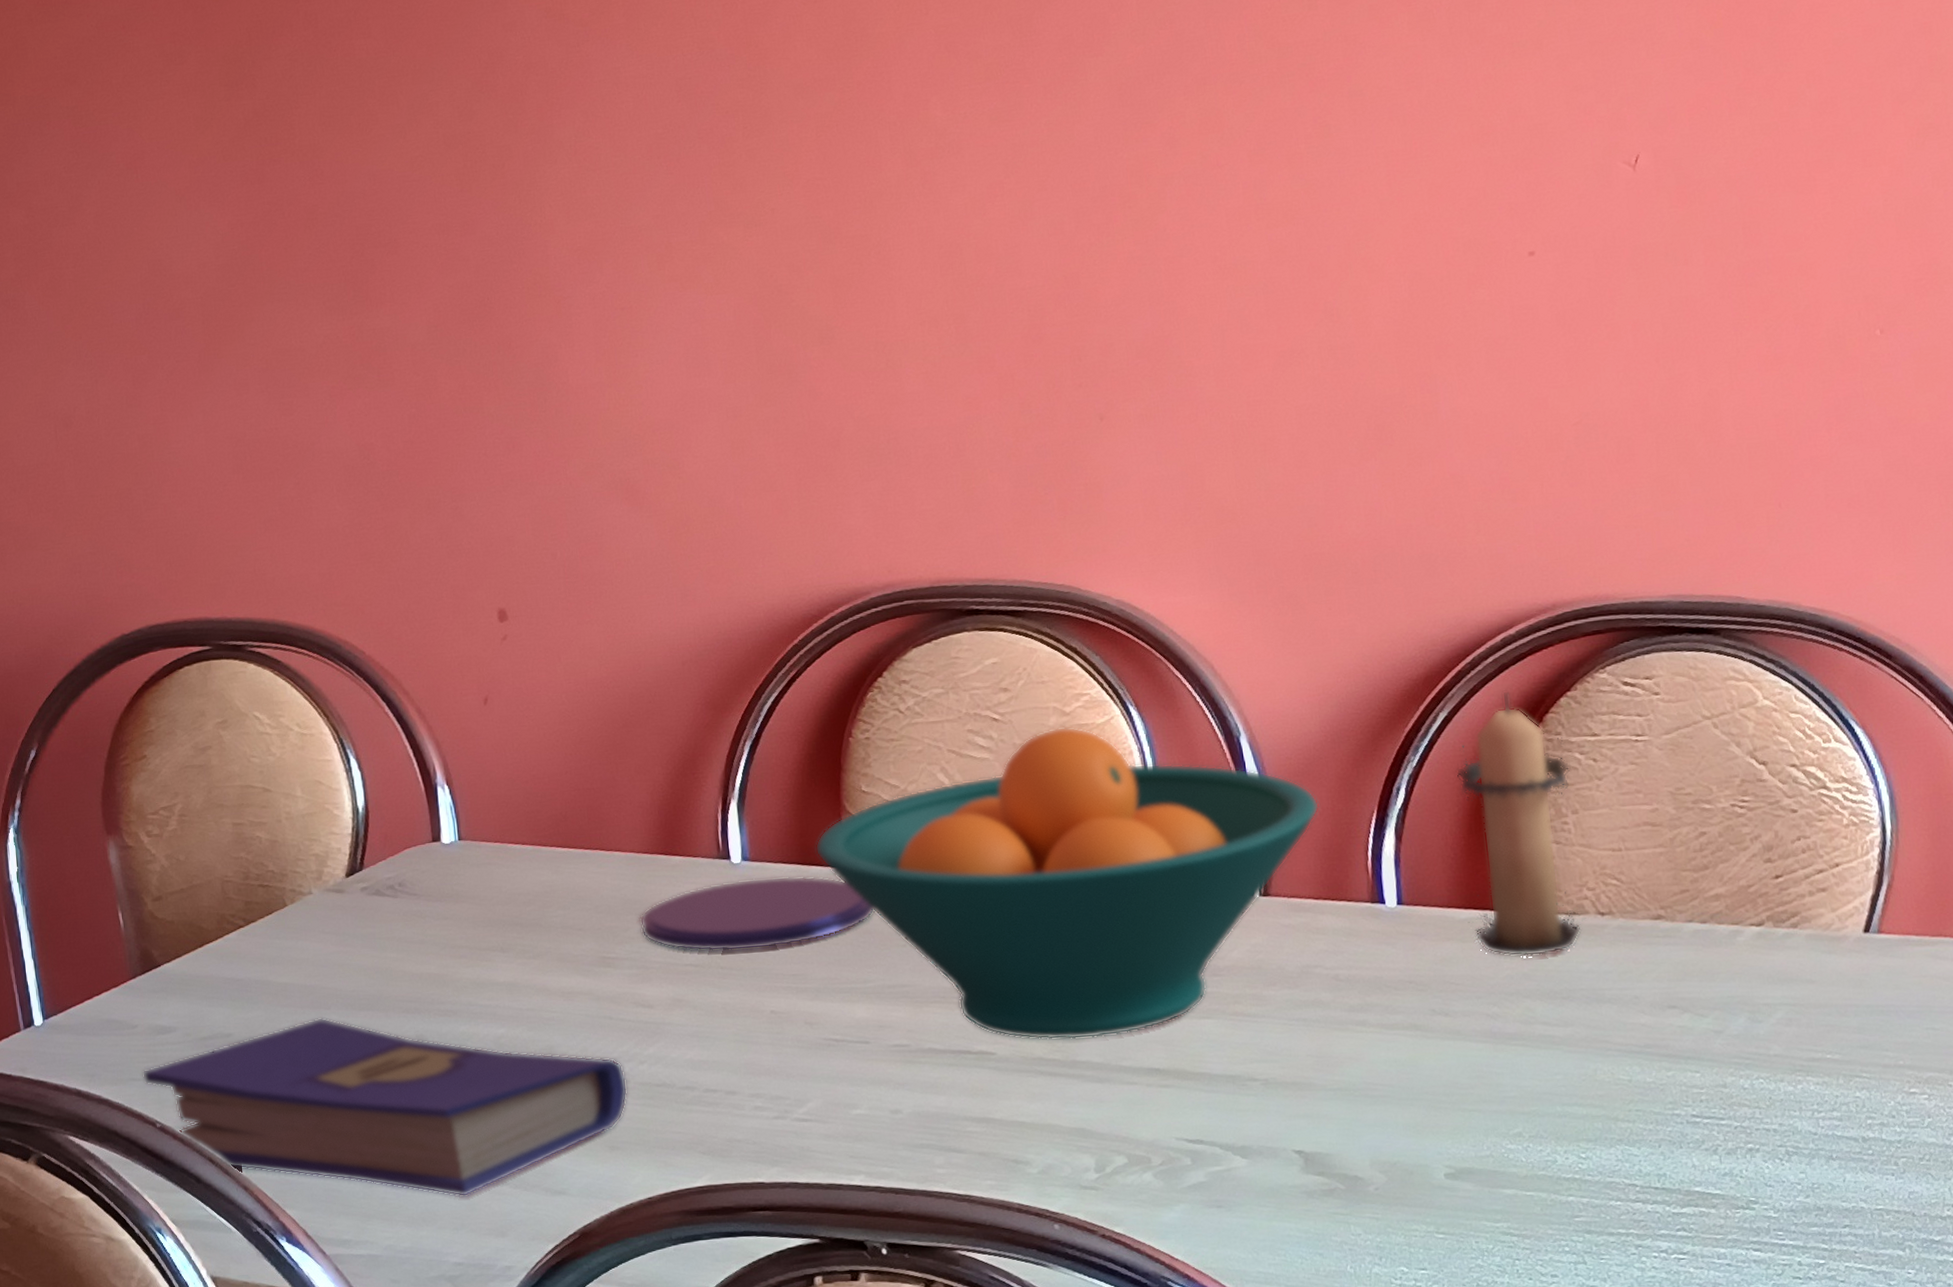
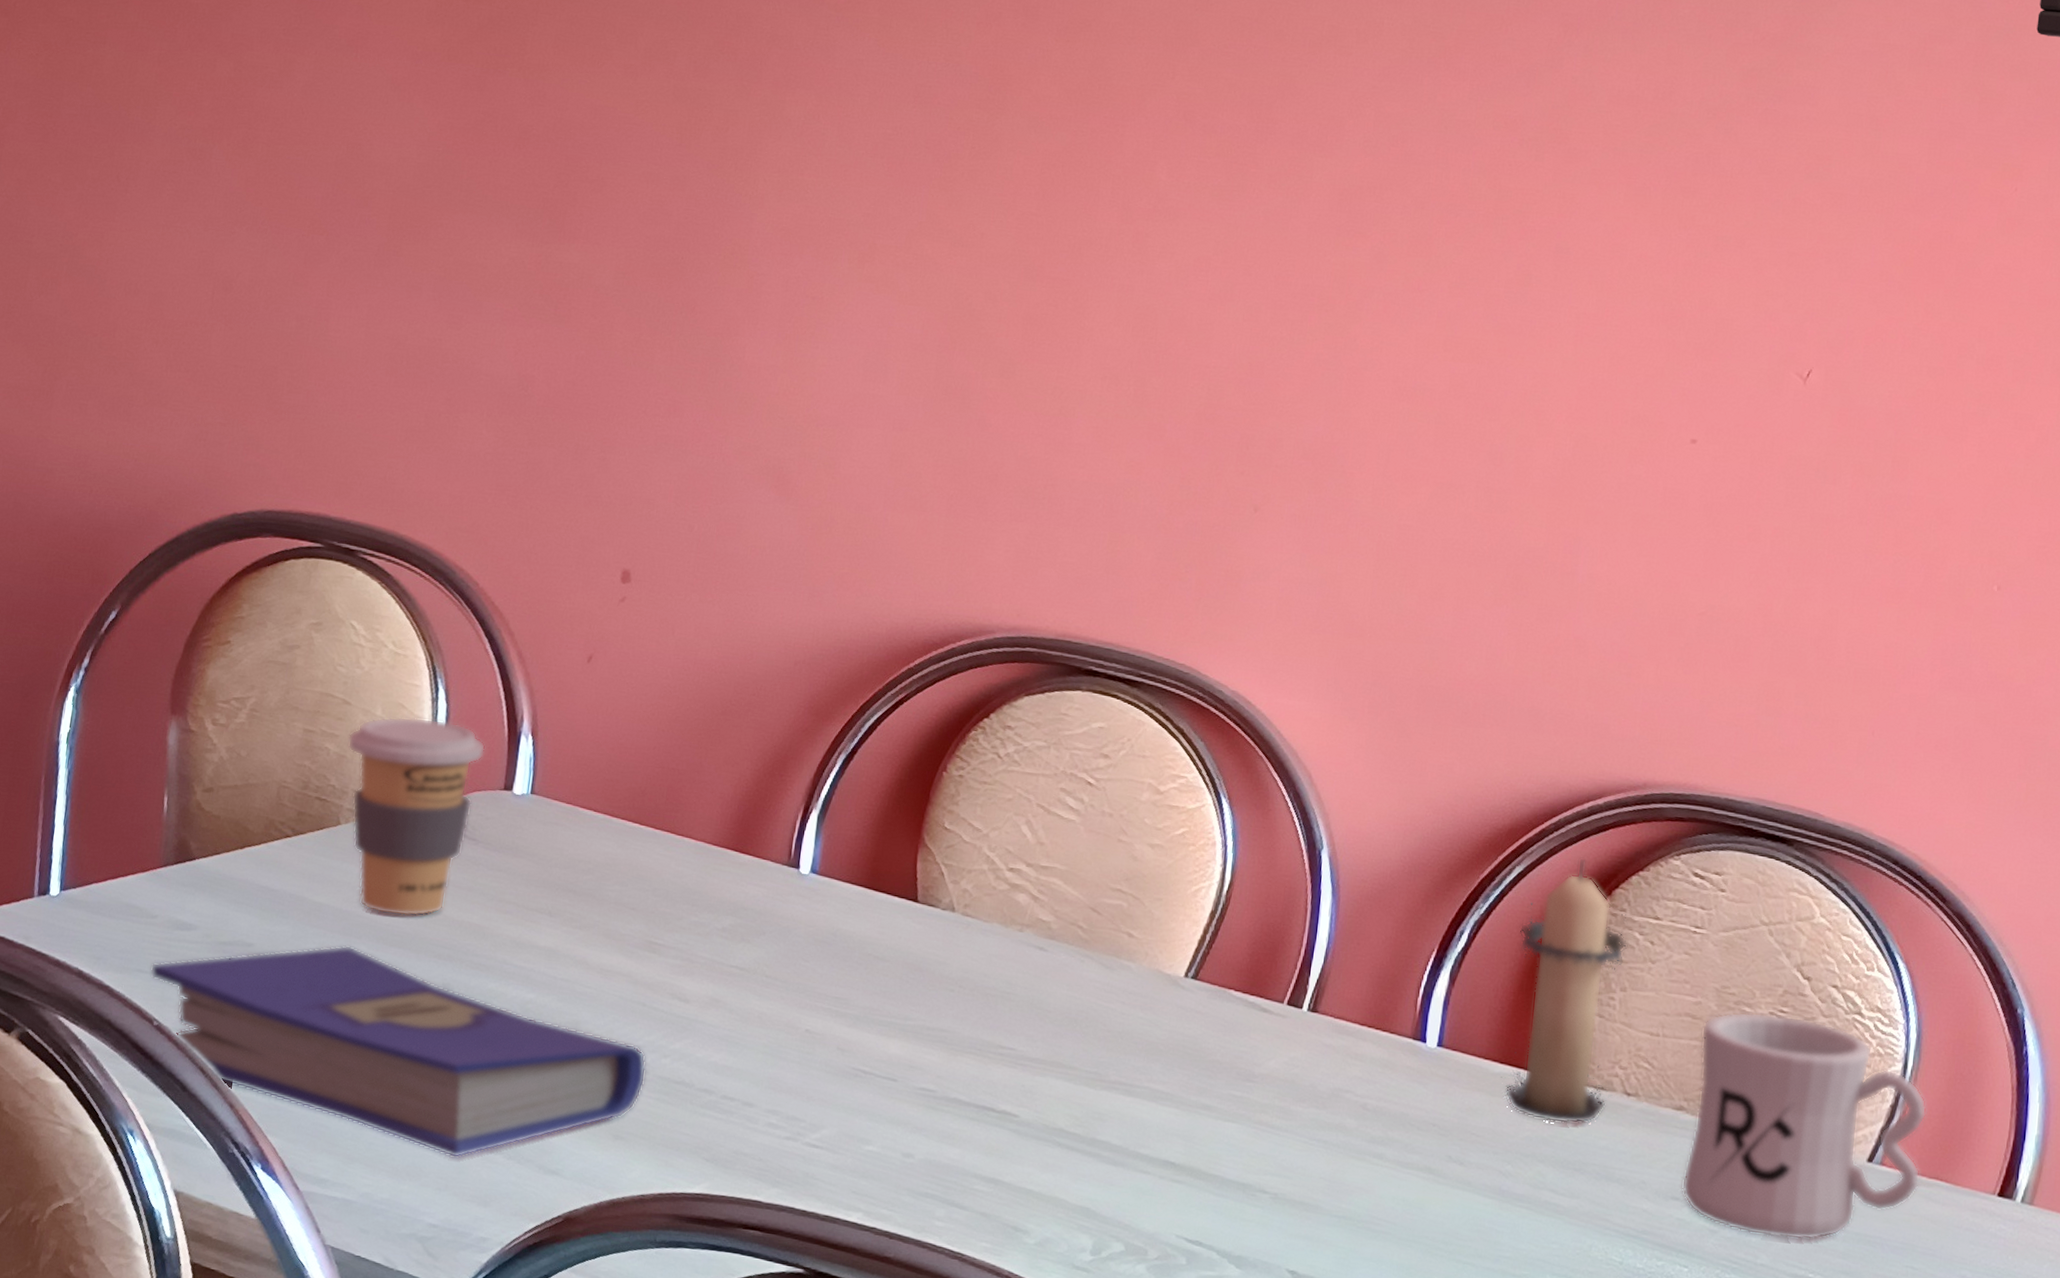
coffee cup: none [276,788,407,982] -> present [347,716,486,917]
saucer: present [639,875,875,952] -> none [693,890,931,967]
fruit bowl: present [815,726,1320,1040] -> none [885,803,1384,1122]
mug: none [1663,803,1924,1027] -> present [1681,1011,1927,1240]

